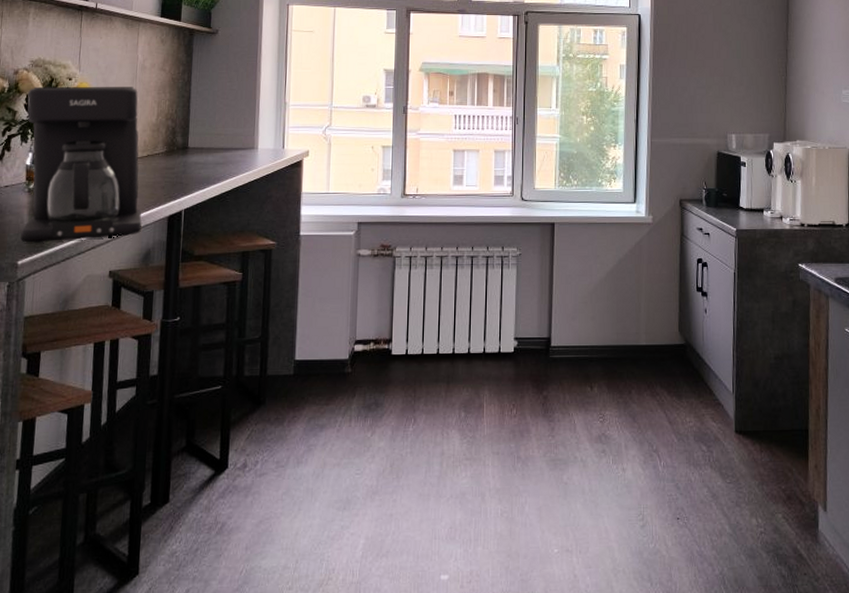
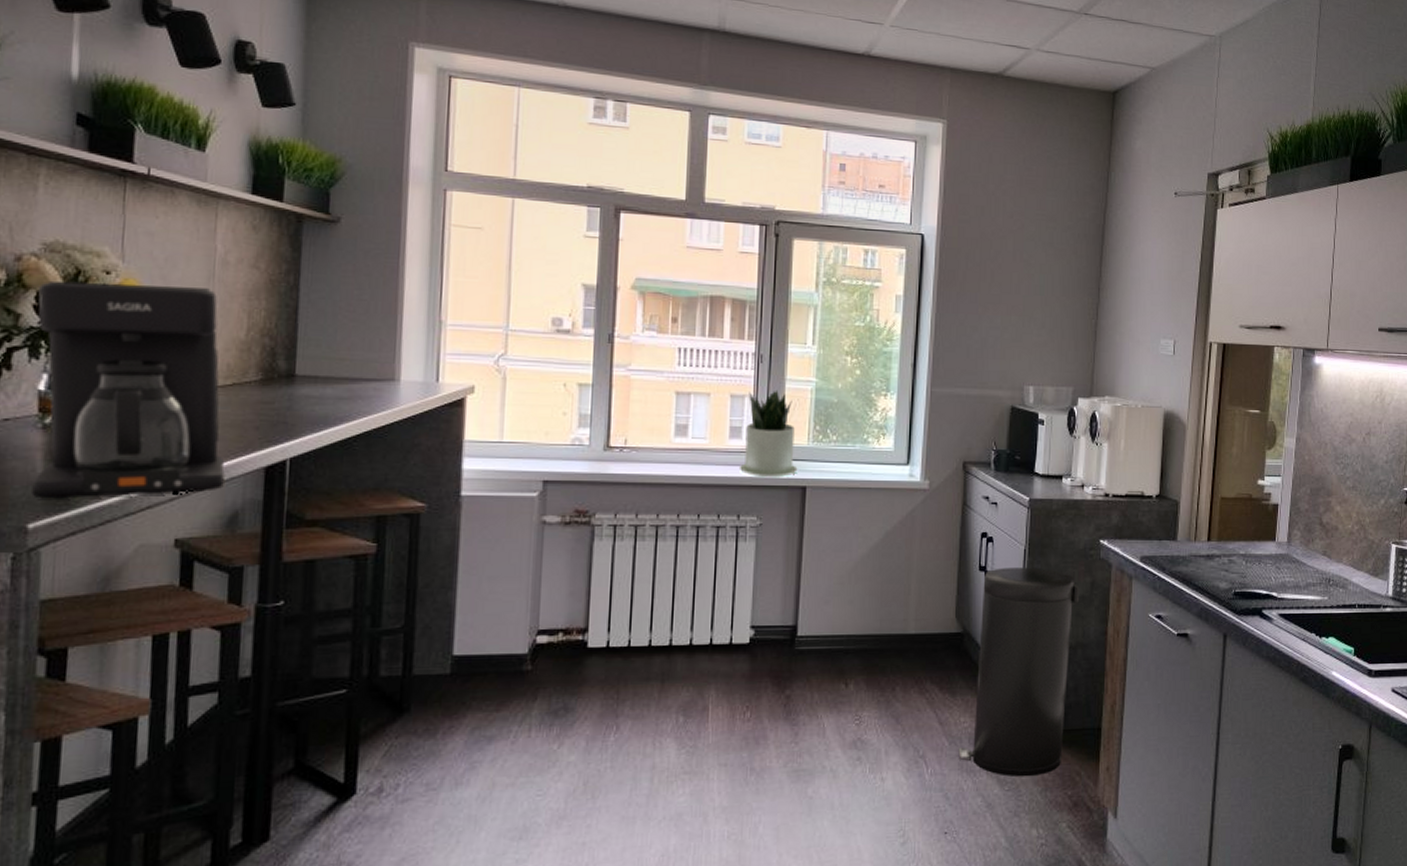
planter: none [502,145,548,217] -> present [738,390,798,478]
pedal bin: none [686,288,783,472] -> present [958,567,1080,777]

